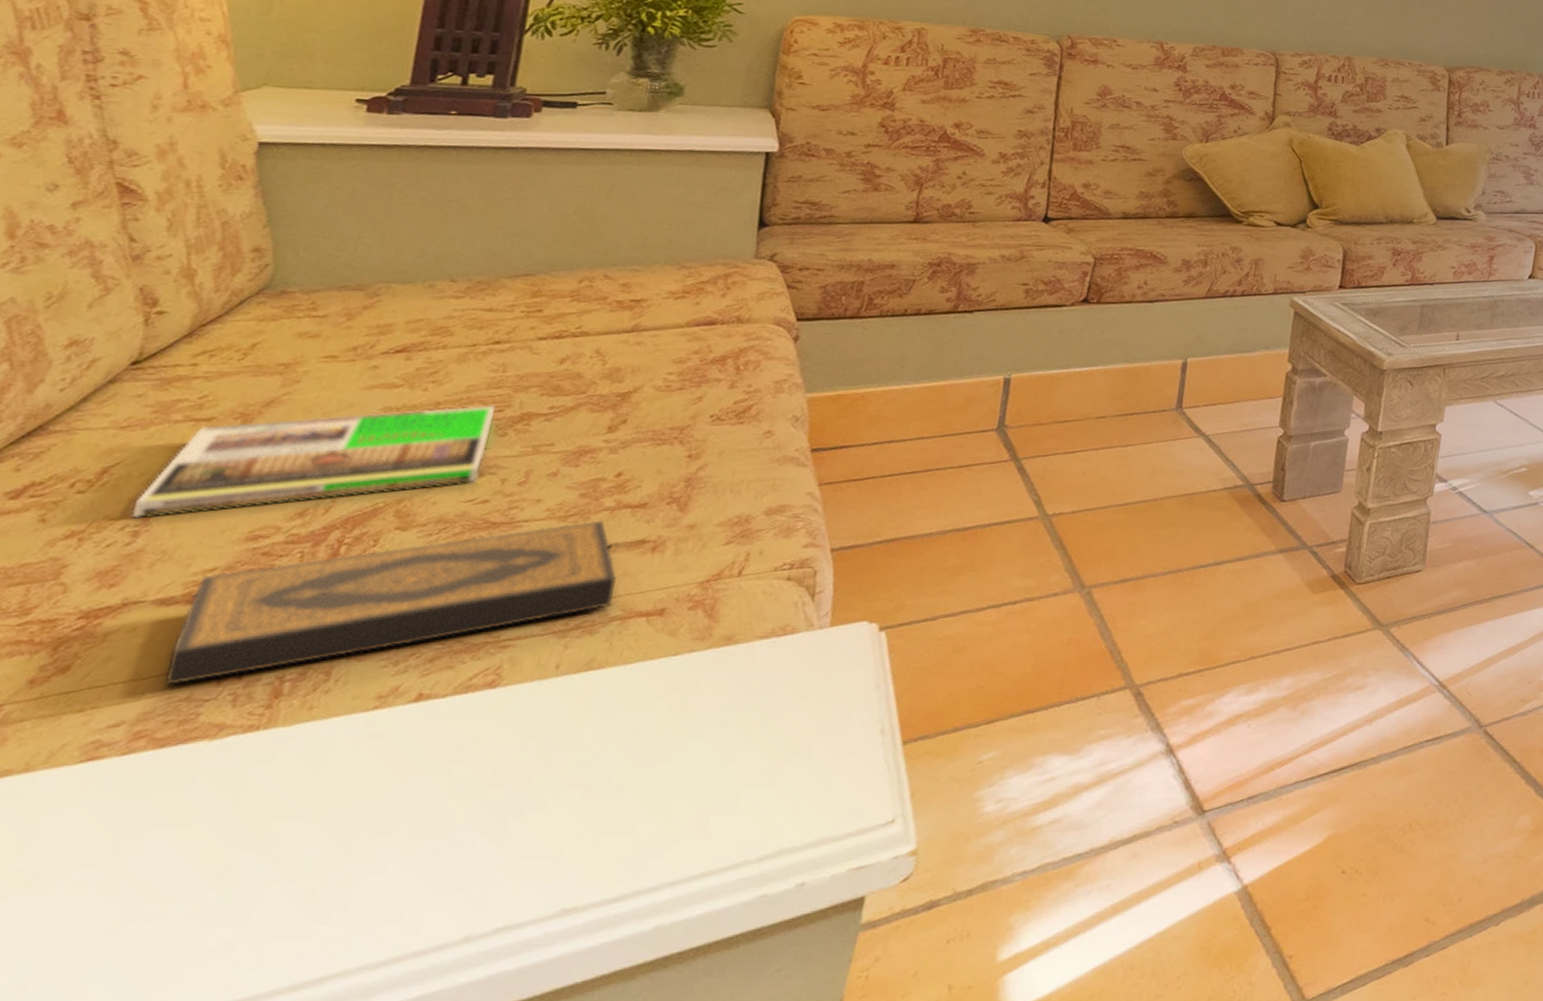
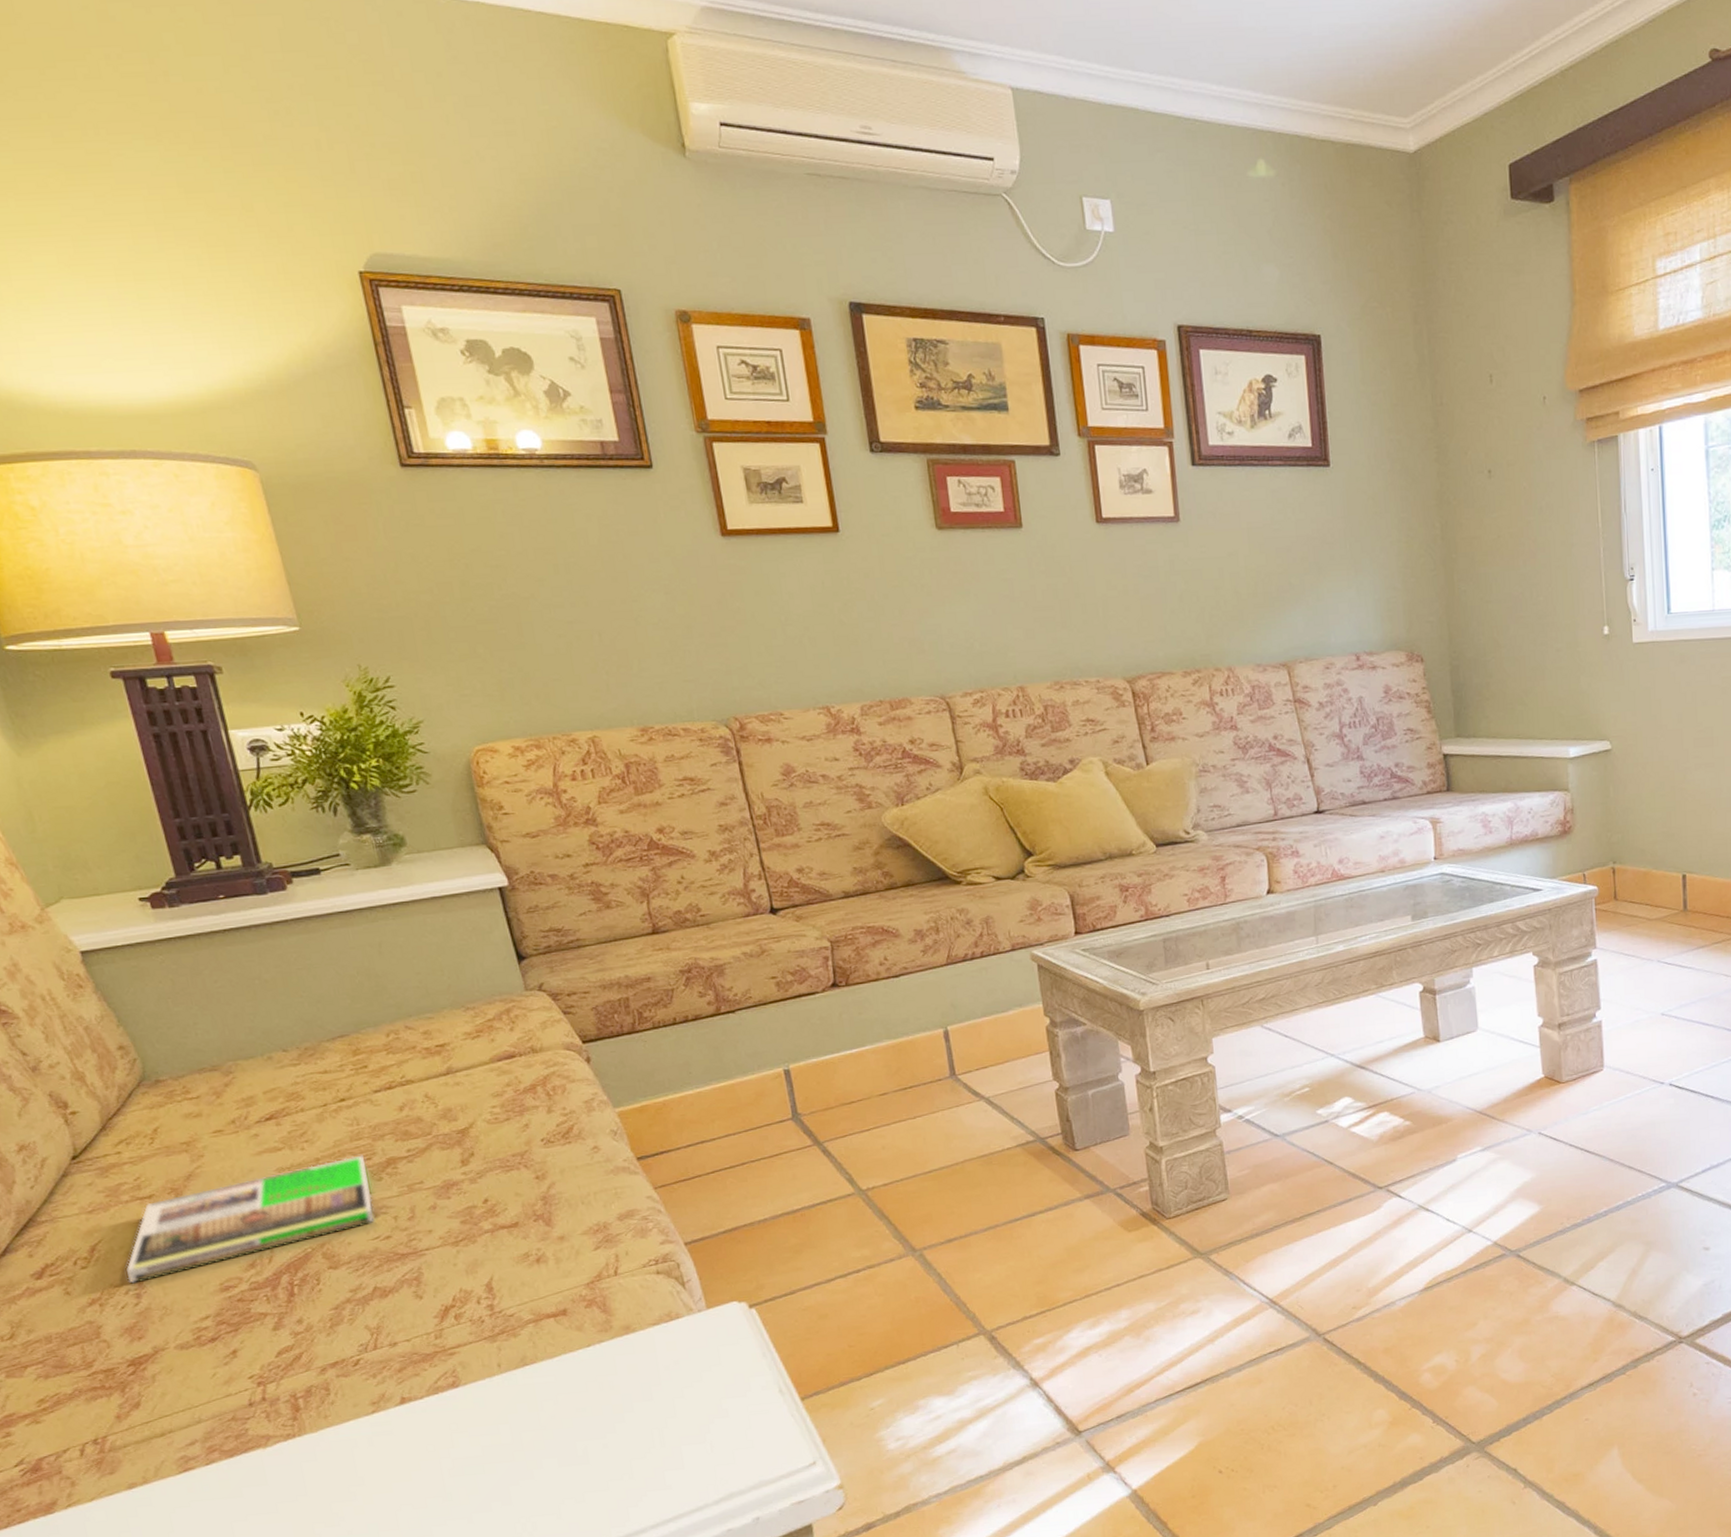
hardback book: present [164,520,618,687] -> none [201,1242,522,1411]

